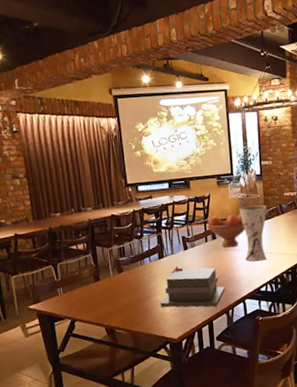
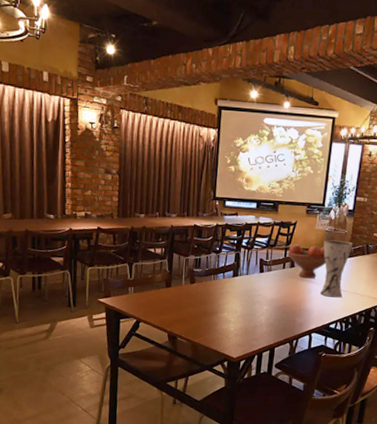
book: present [160,266,225,308] -> none [225,287,294,334]

